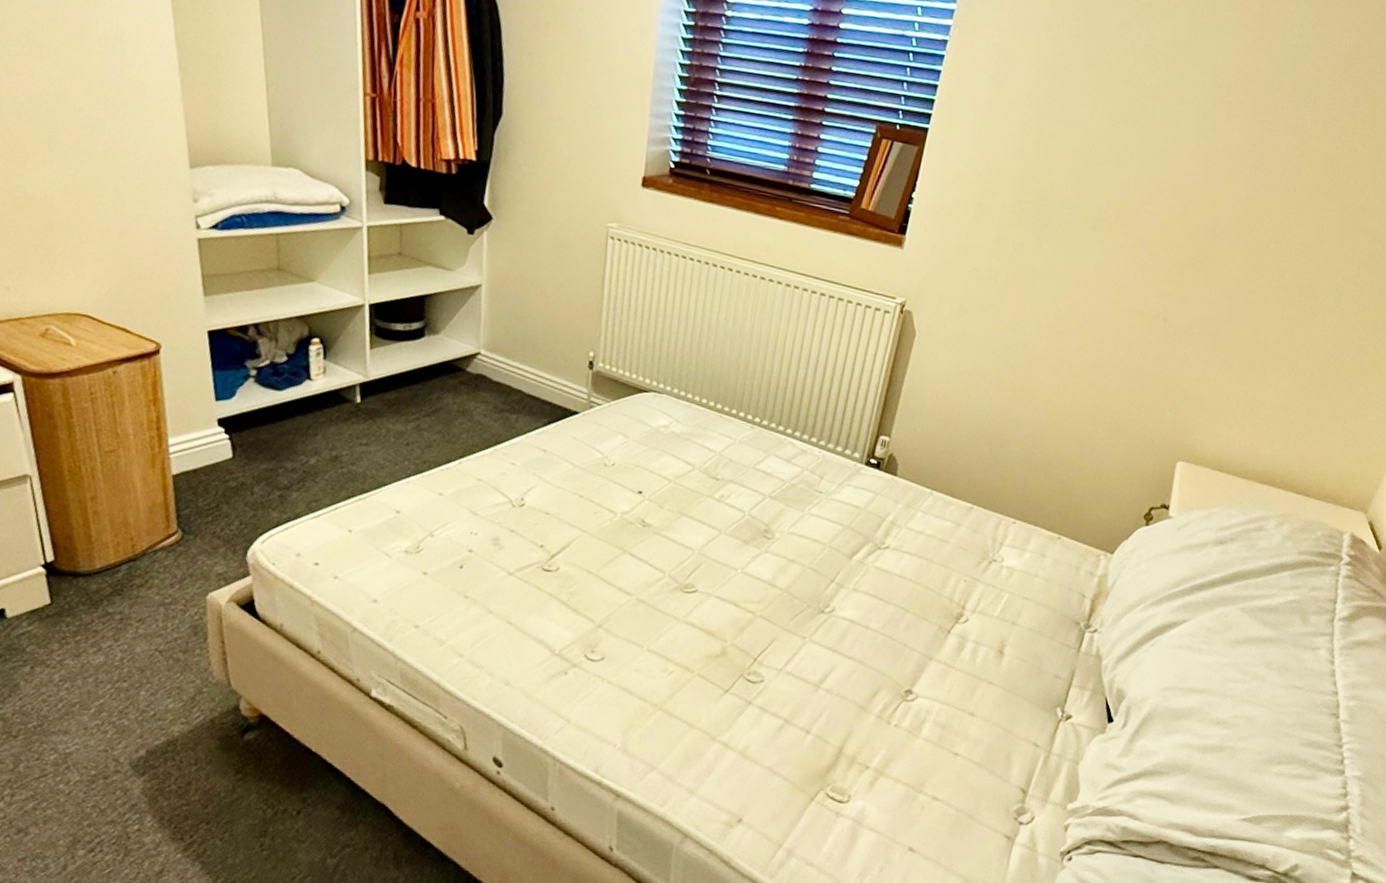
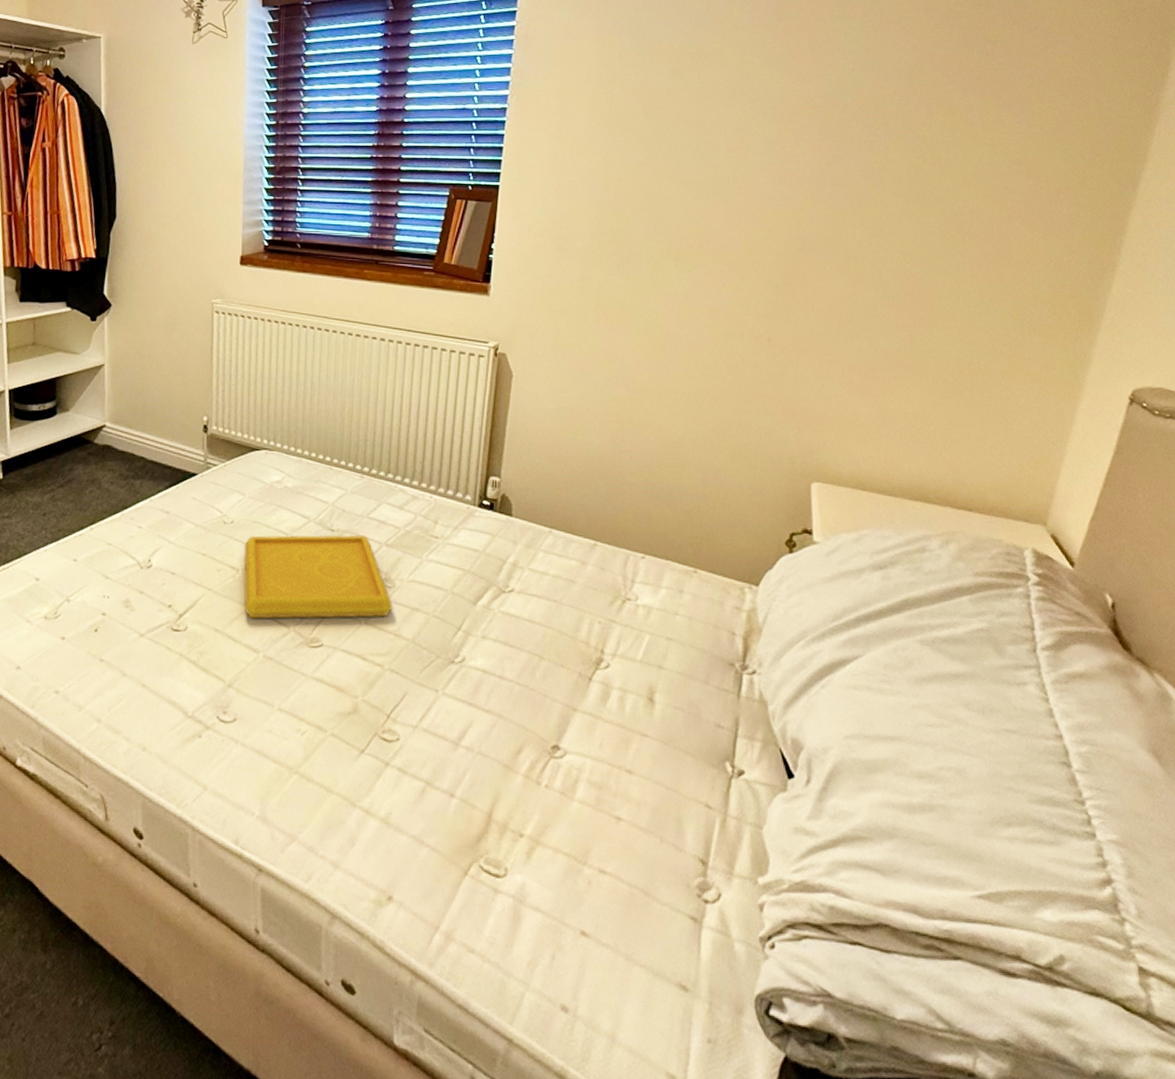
serving tray: none [620,480,771,567] -> present [243,534,393,619]

